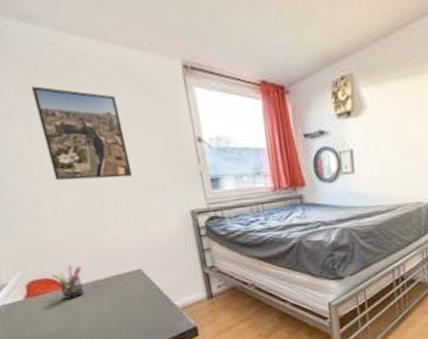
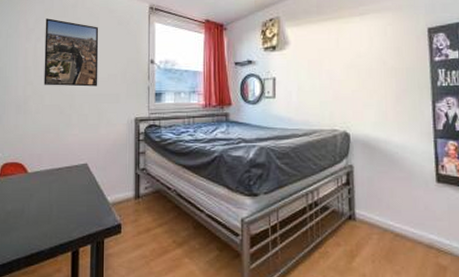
pen holder: present [51,265,85,300] -> none [21,154,44,182]

